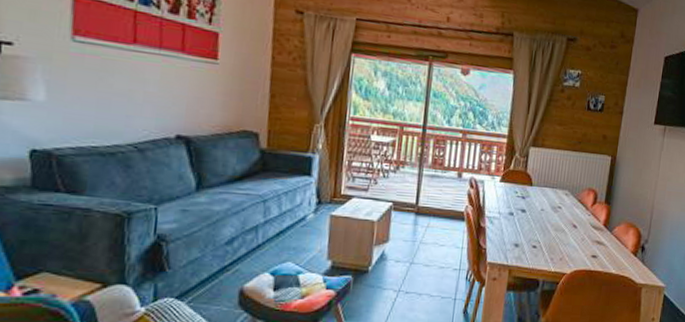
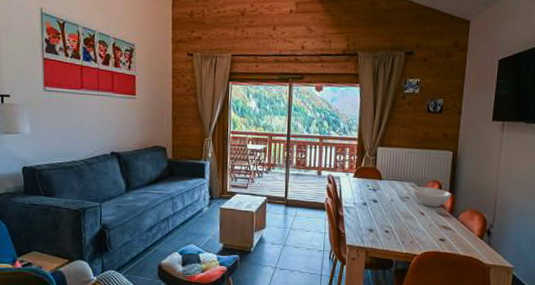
bowl: none [565,195,608,220] -> present [412,187,452,208]

